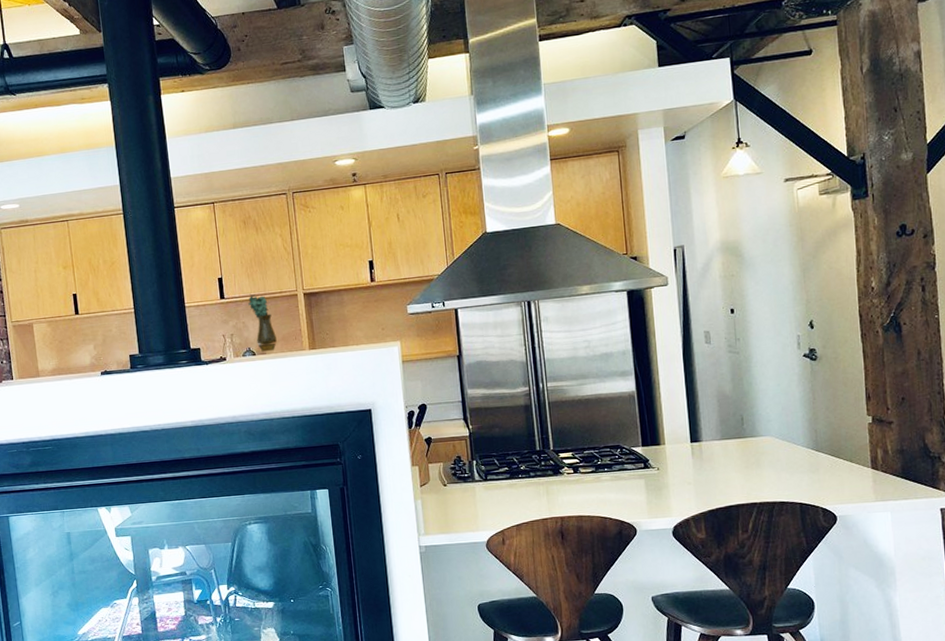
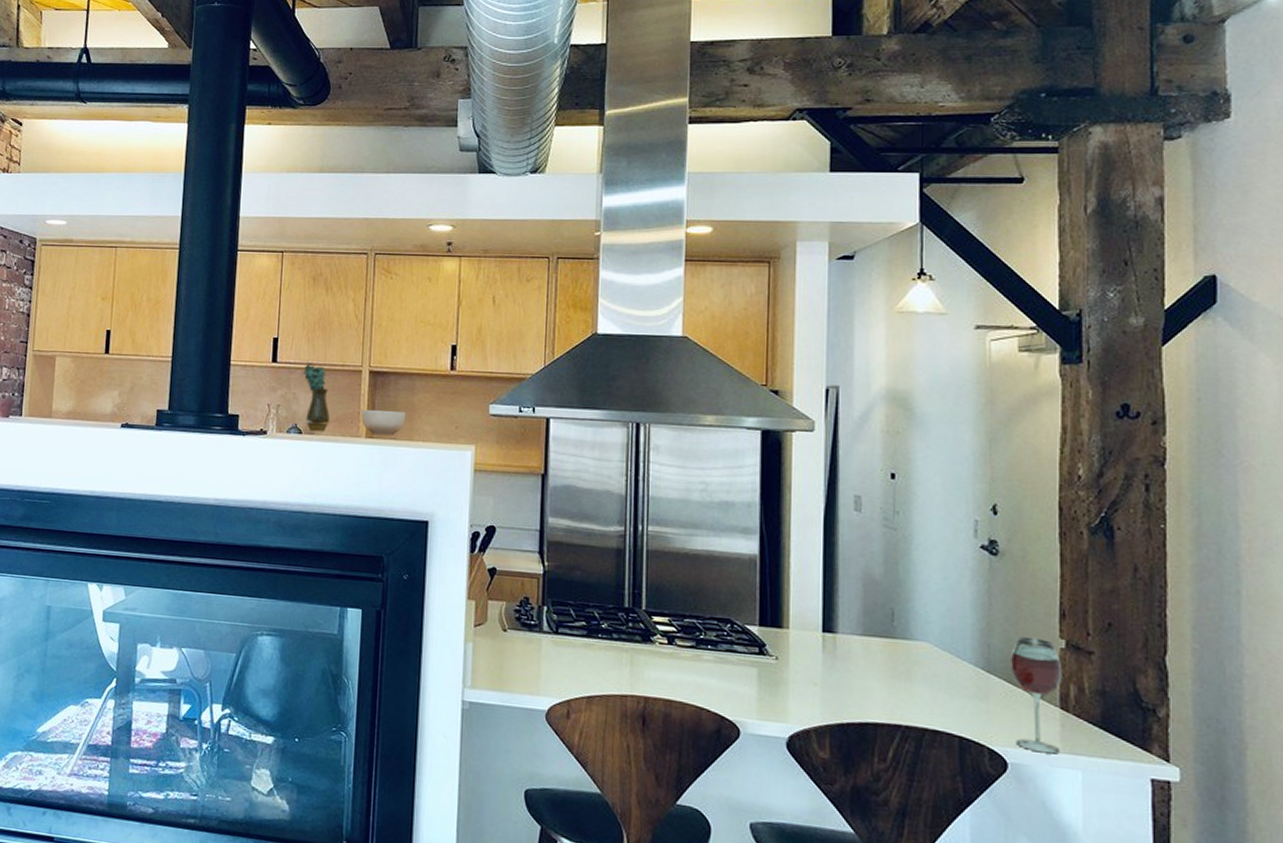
bowl: none [302,322,340,346] -> present [361,410,406,436]
wineglass: none [832,418,874,504] -> present [1009,636,1063,755]

